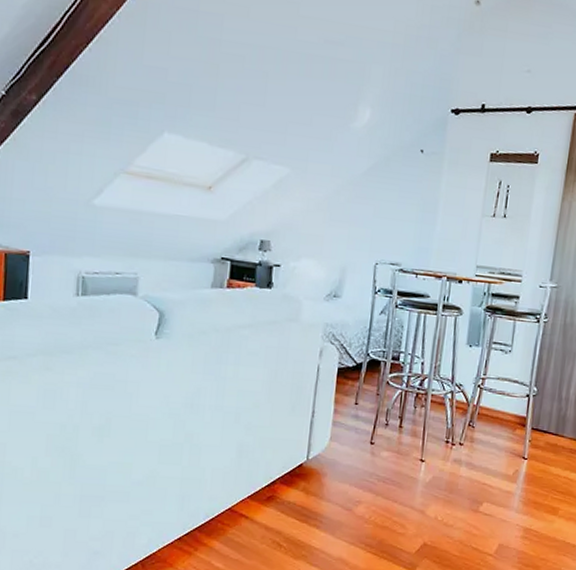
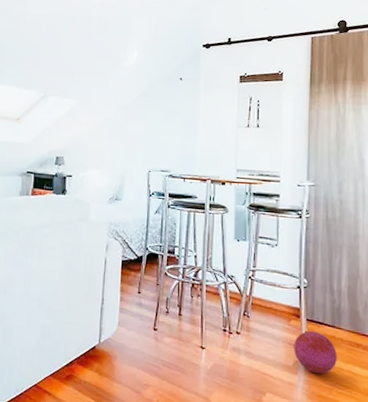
ball: none [515,439,557,482] -> present [294,330,337,374]

